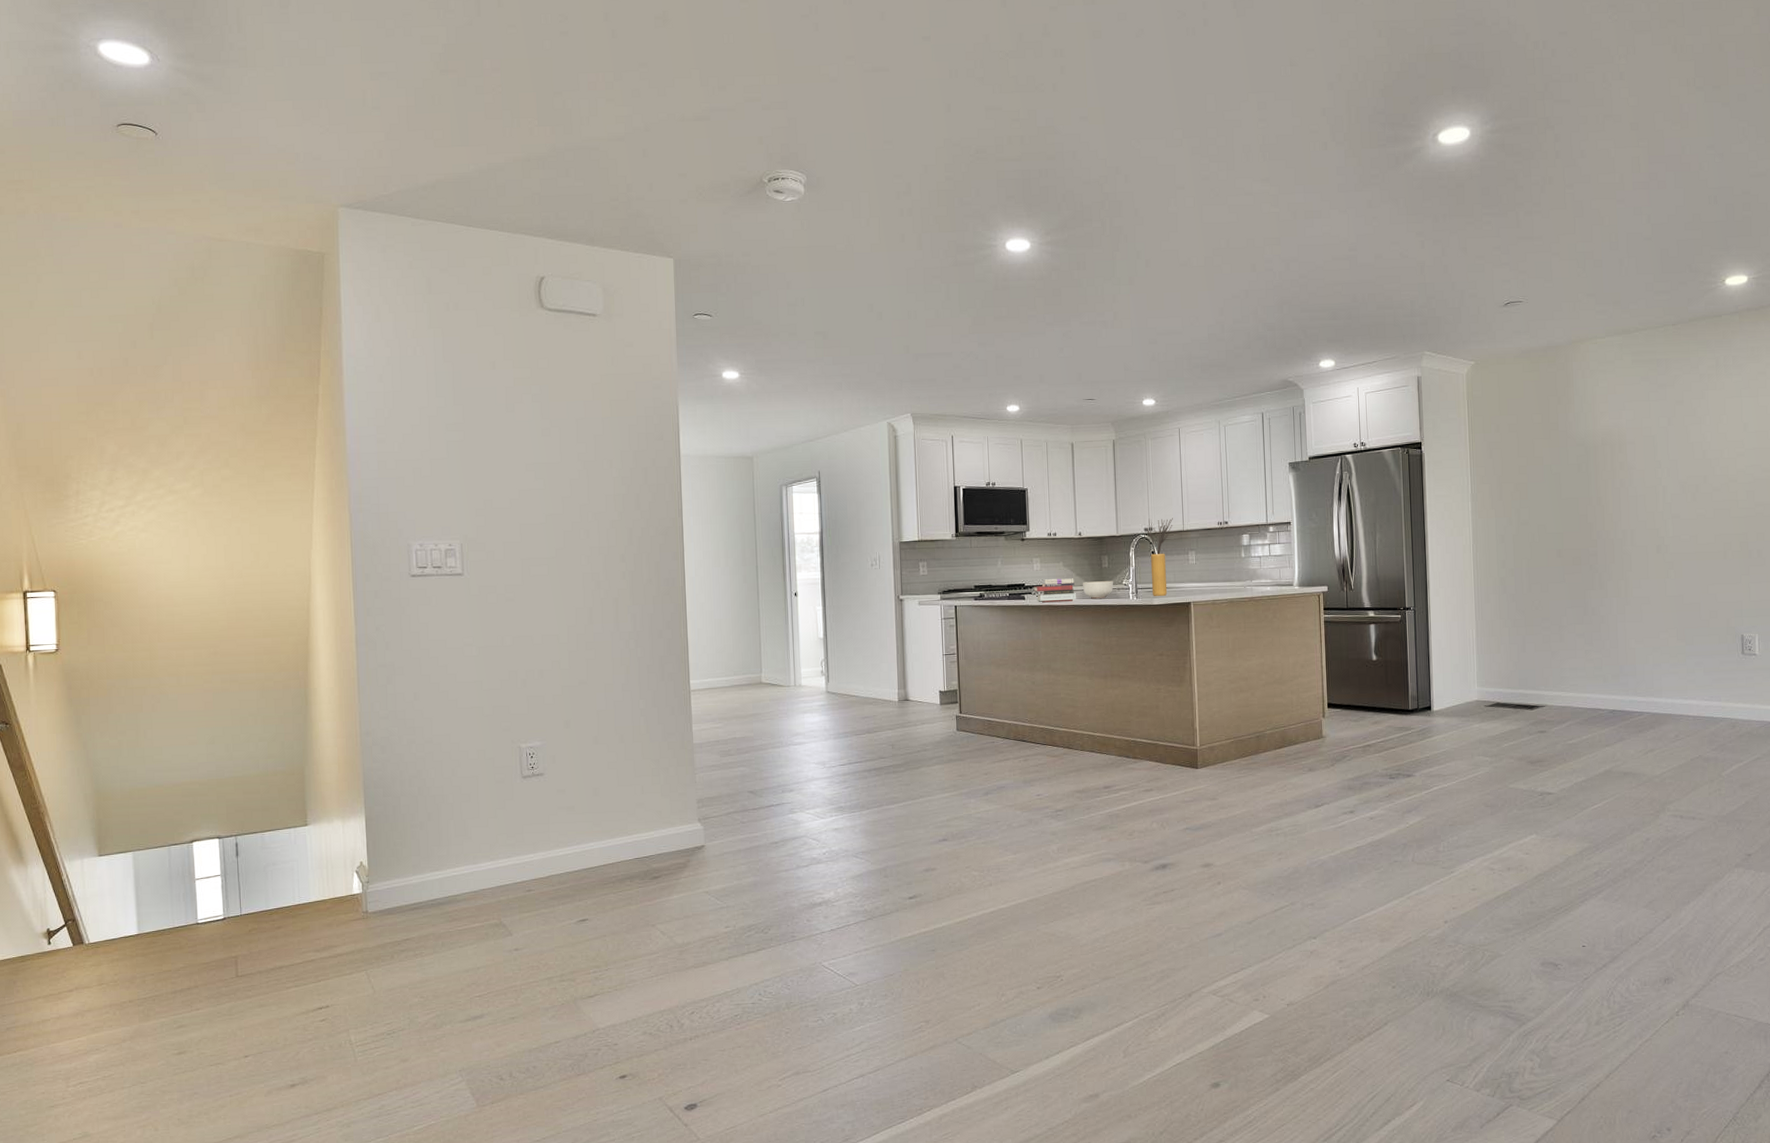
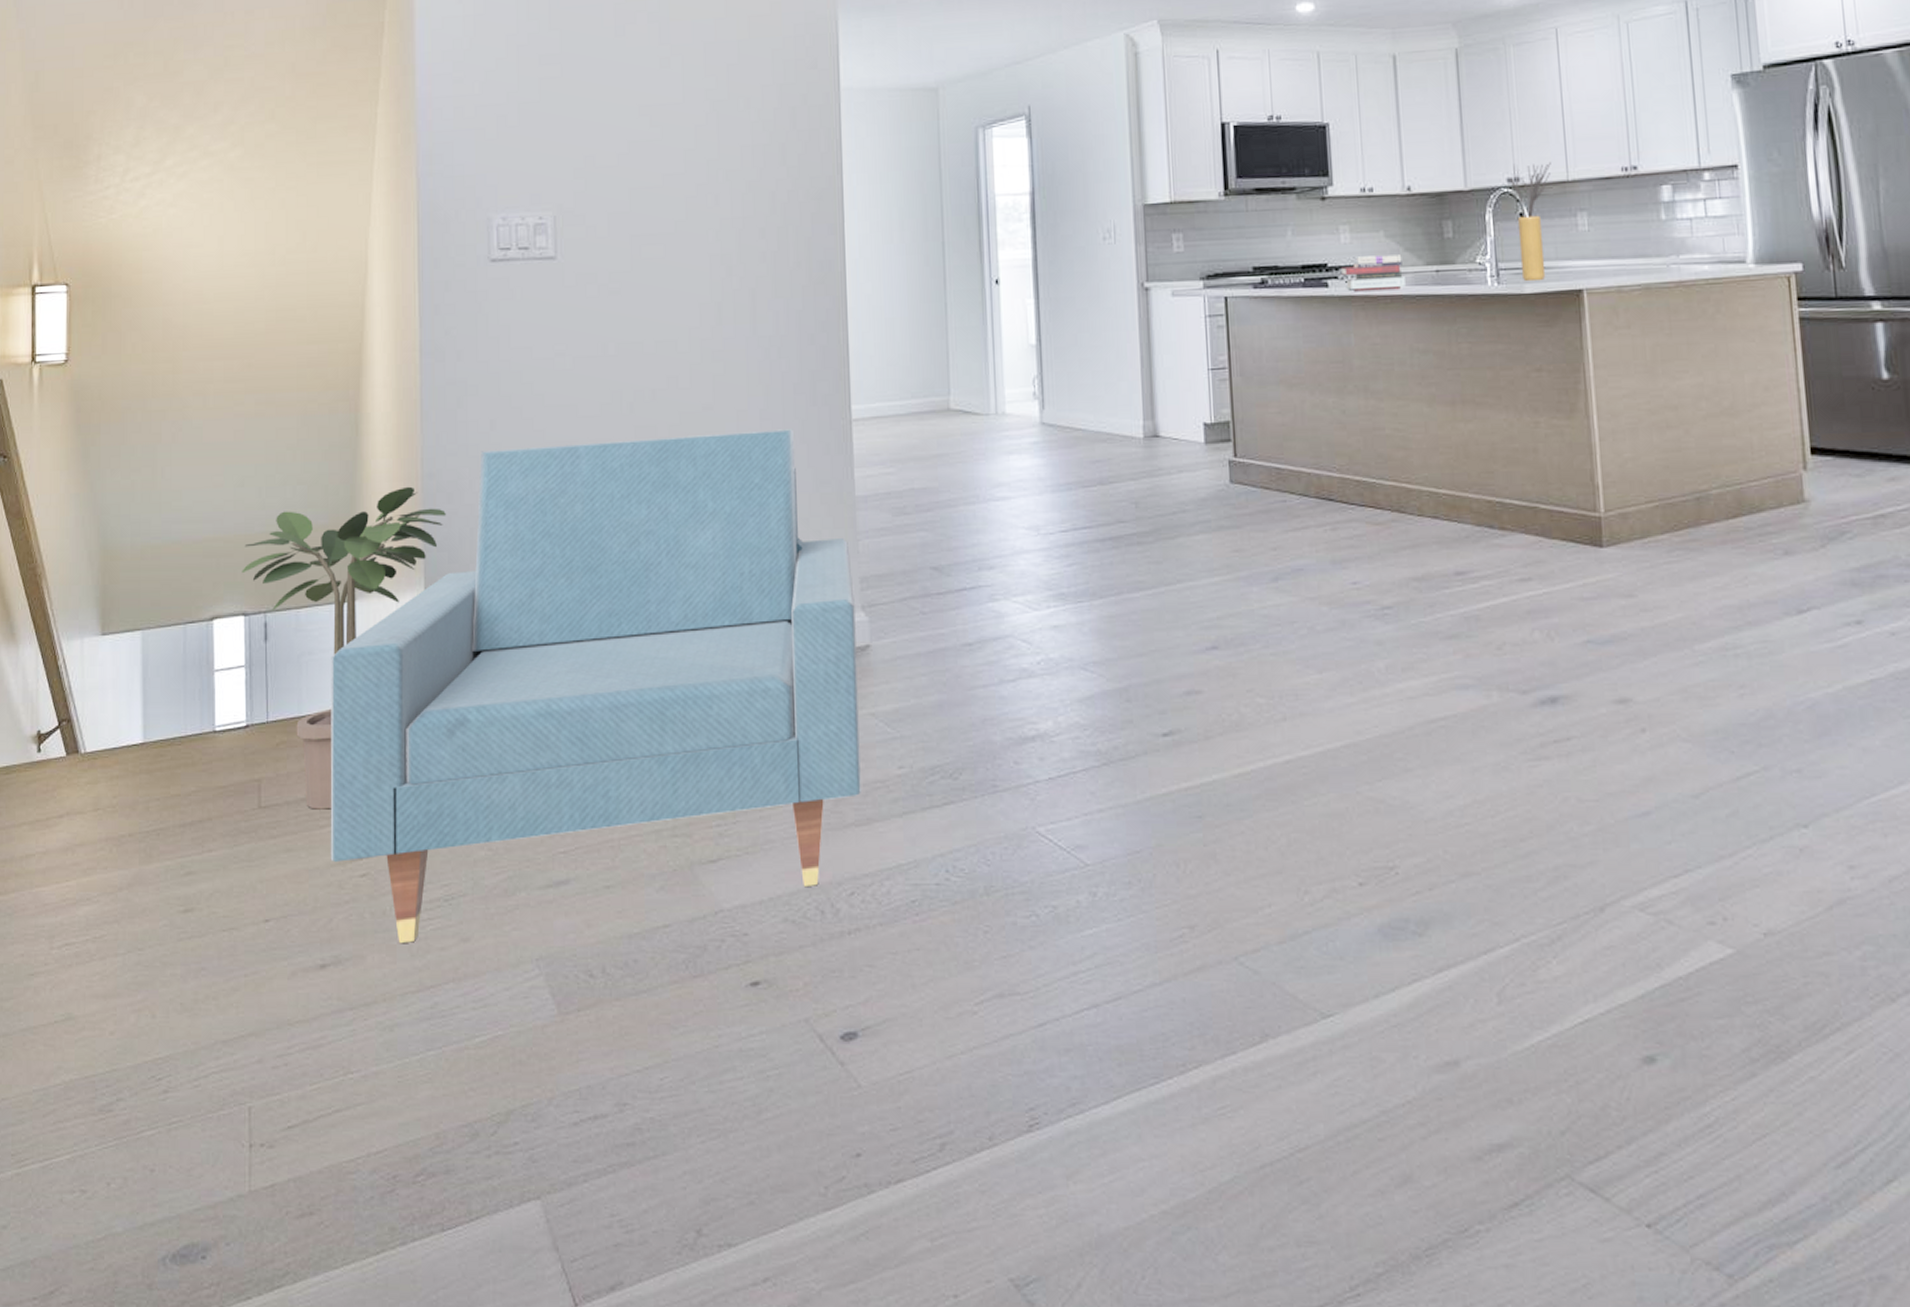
potted plant: none [215,741,380,976] -> present [242,486,446,810]
armchair: none [291,697,699,1067] -> present [330,429,861,944]
bowl: present [1082,581,1114,599] -> none [1413,258,1463,285]

